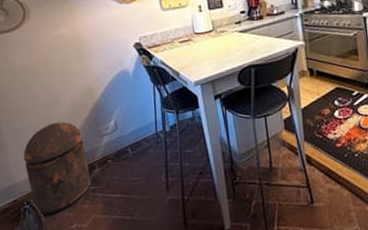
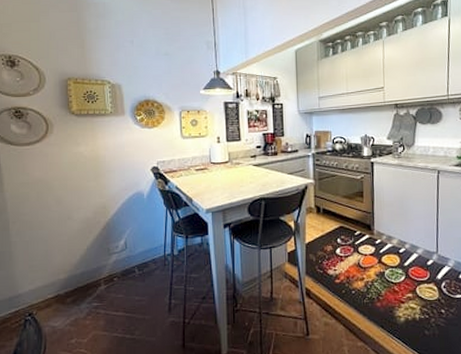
trash can: present [23,121,91,215] -> none [31,237,95,328]

